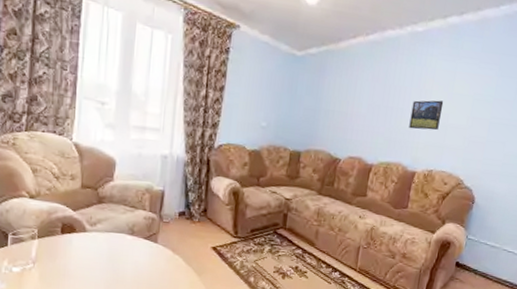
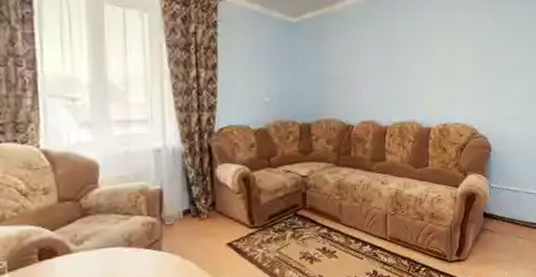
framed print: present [409,100,444,131] -> none [417,53,447,85]

